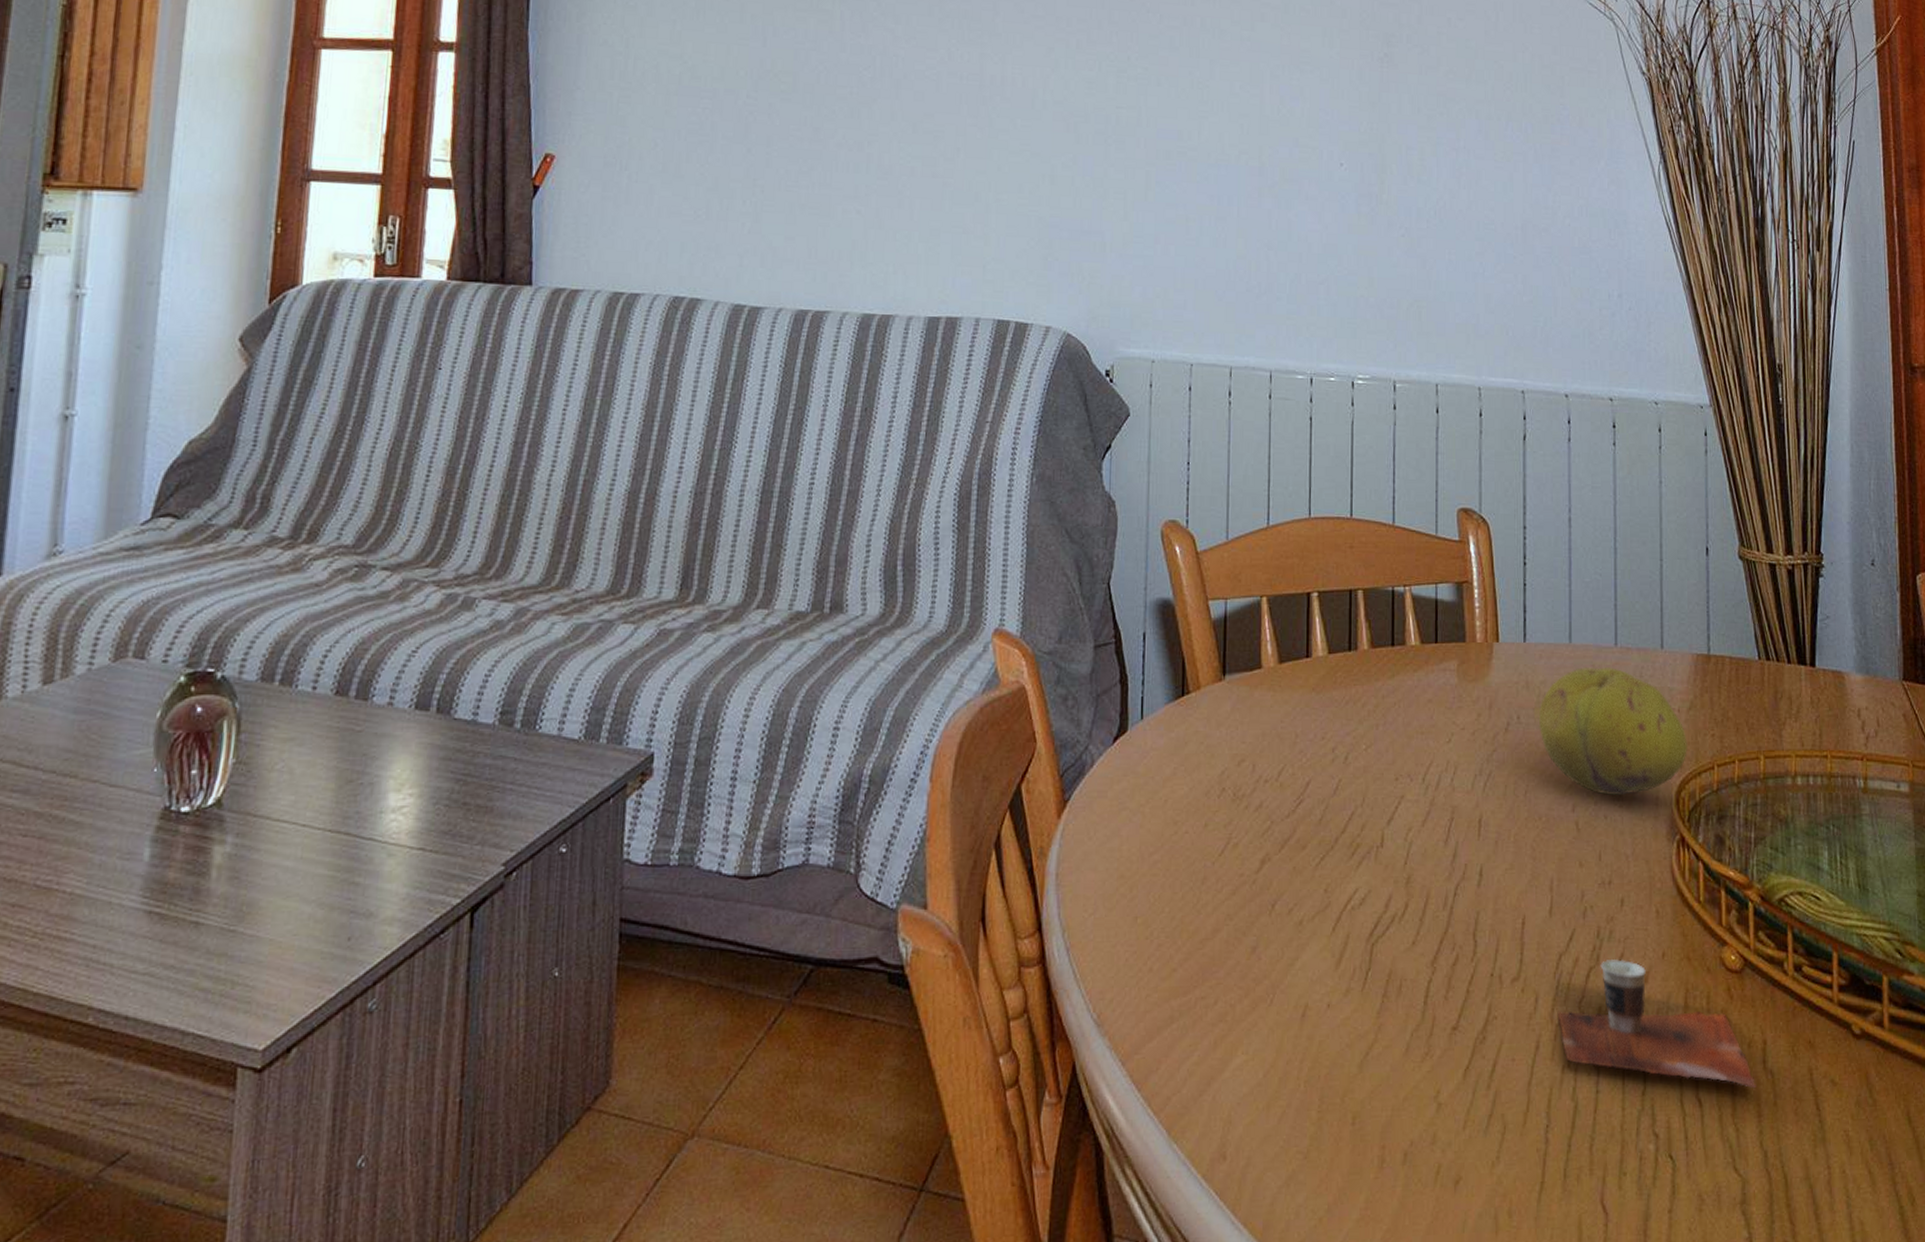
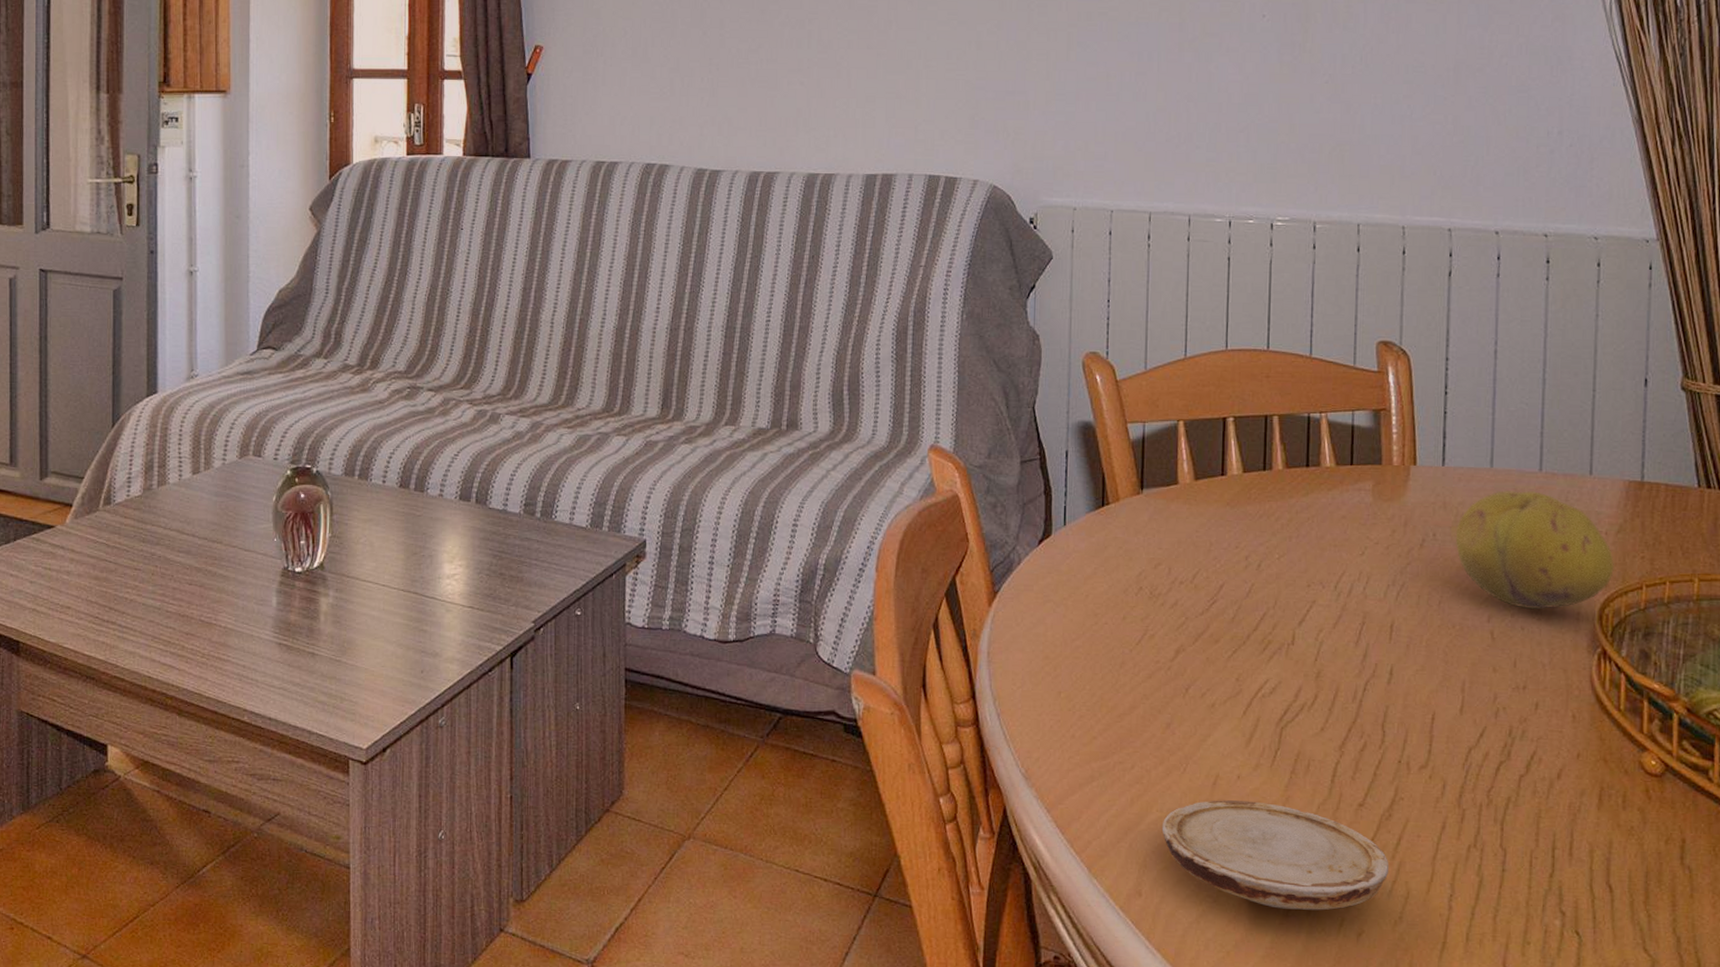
wood slice: none [1247,1033,1485,1160] -> present [1161,800,1390,911]
cup: present [1557,959,1757,1088] -> none [1465,756,1672,880]

